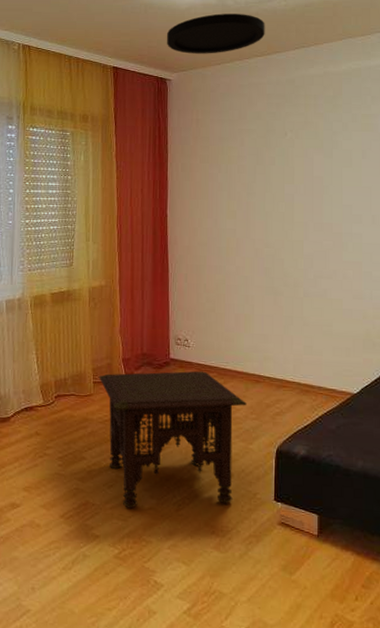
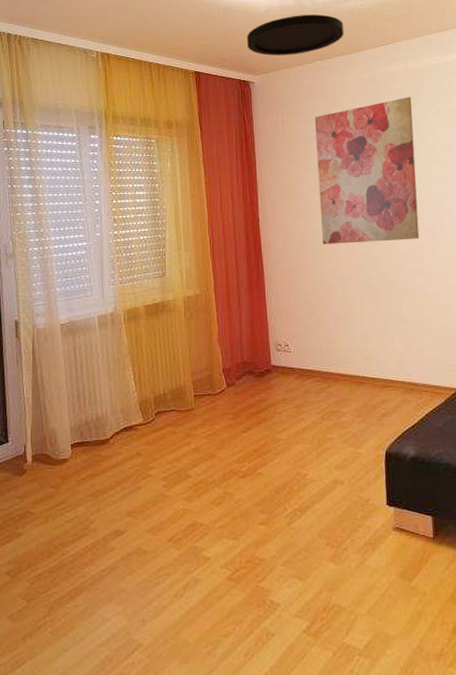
side table: present [99,371,247,509] -> none [199,376,352,526]
wall art: none [228,100,329,245] -> present [314,97,420,245]

